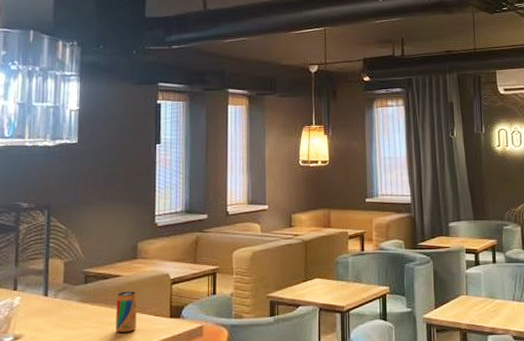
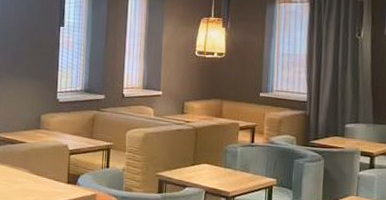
beverage can: present [116,291,137,333] -> none [20,156,39,193]

